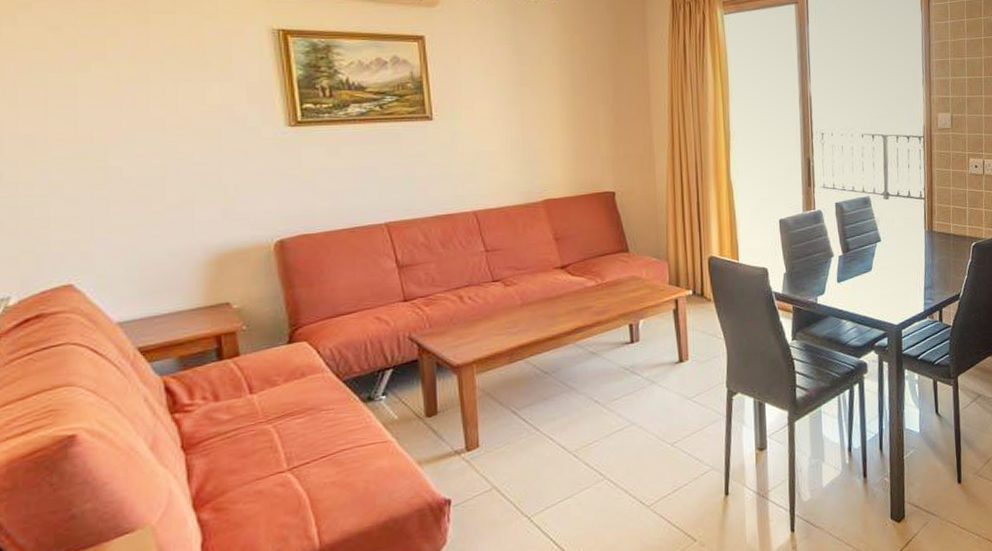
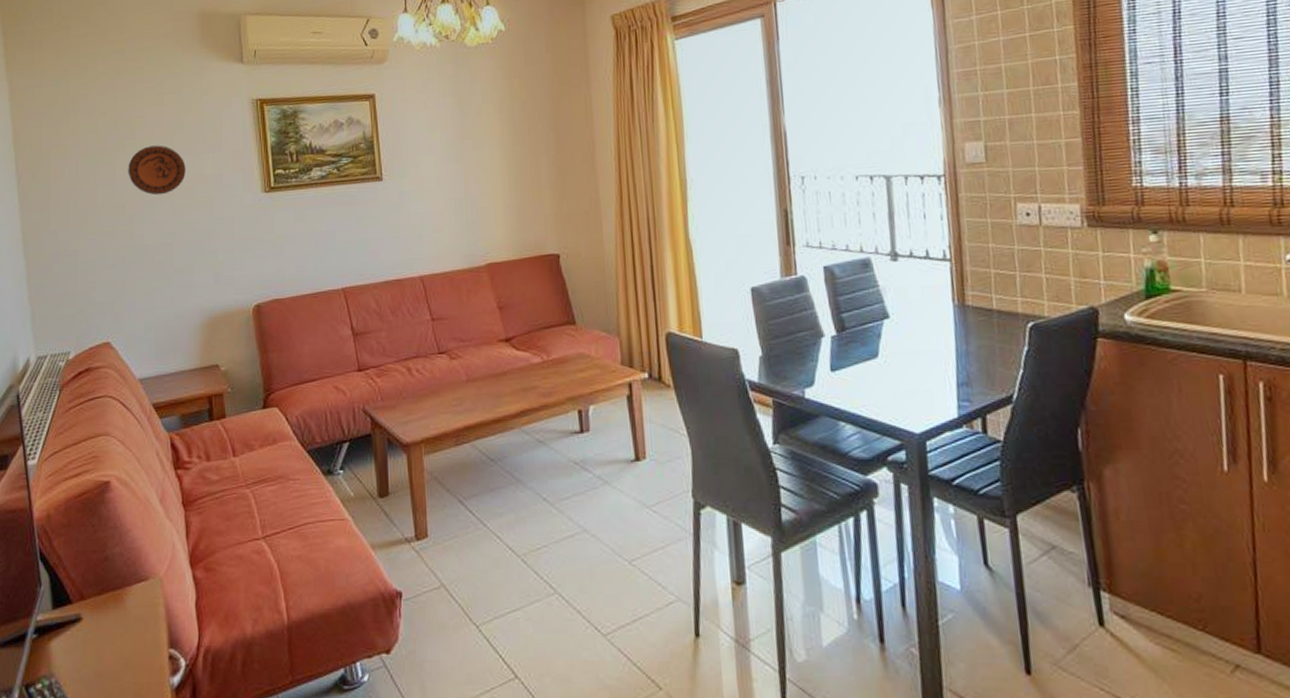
decorative plate: none [96,69,182,124] -> present [128,145,186,195]

